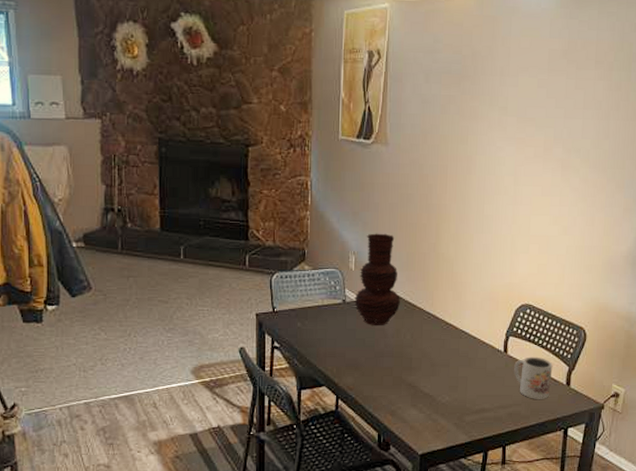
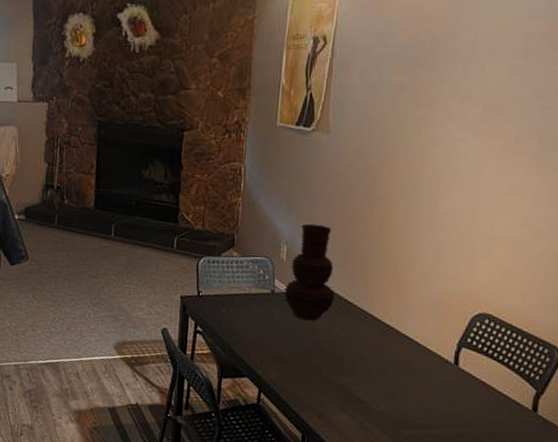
mug: present [514,356,553,399] -> none [465,372,516,424]

